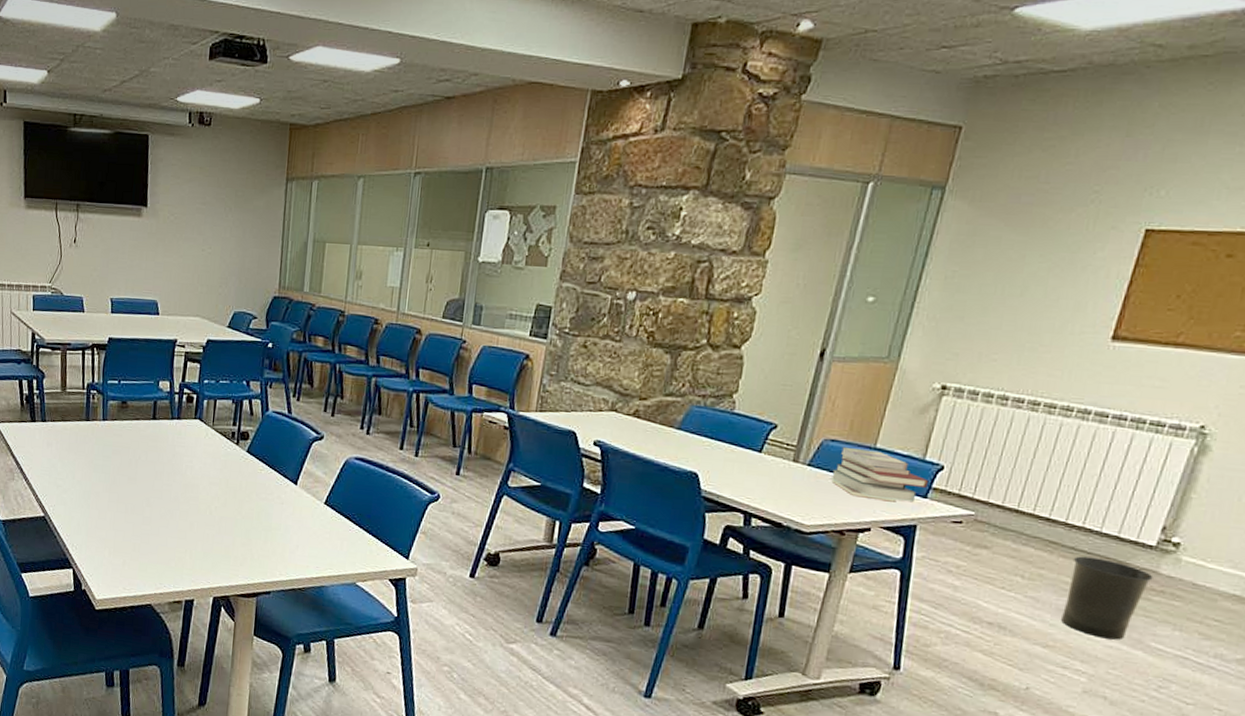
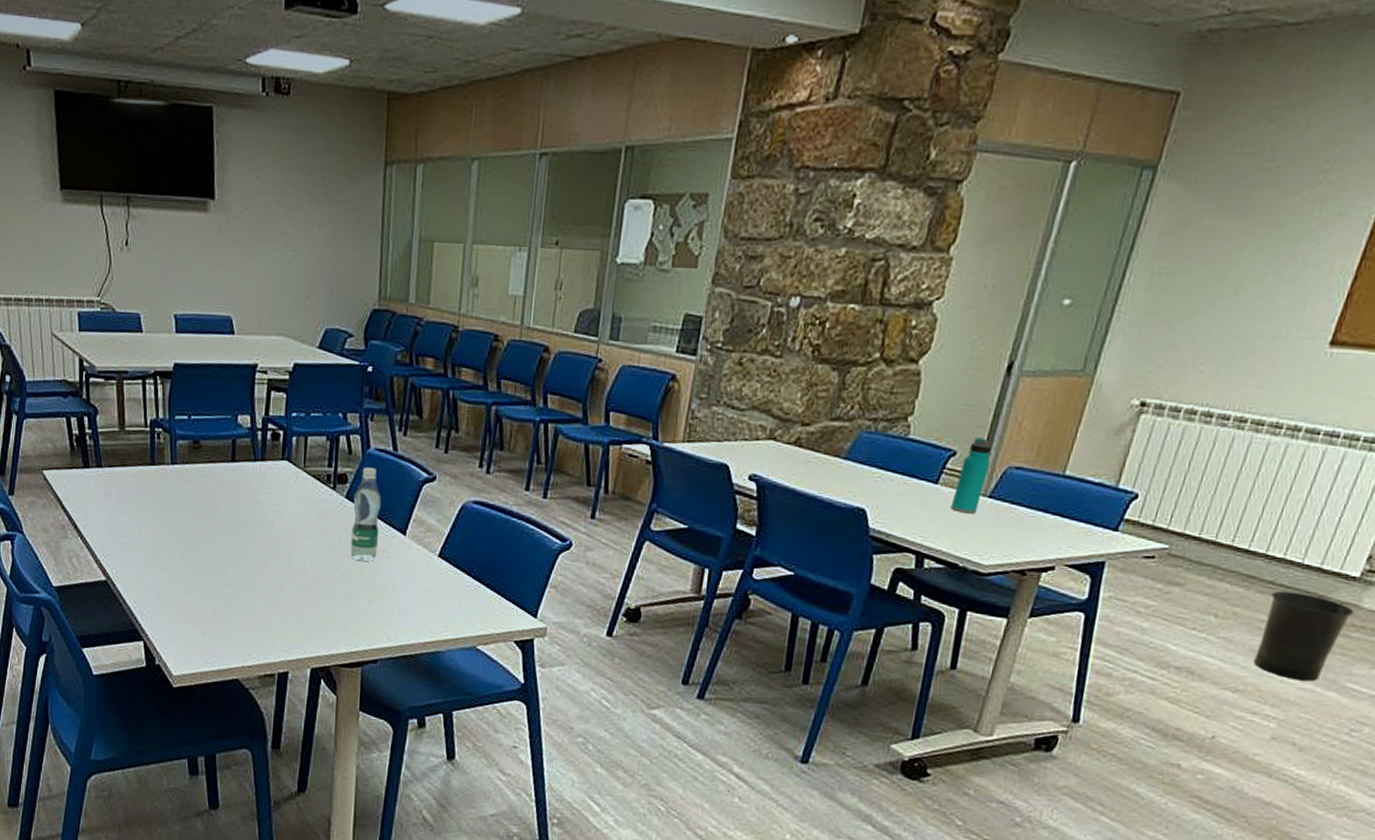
bottle: none [249,426,278,507] -> present [350,467,382,562]
water bottle: none [773,413,809,480] -> present [950,437,992,514]
books: present [830,446,929,503] -> none [1013,474,1122,537]

